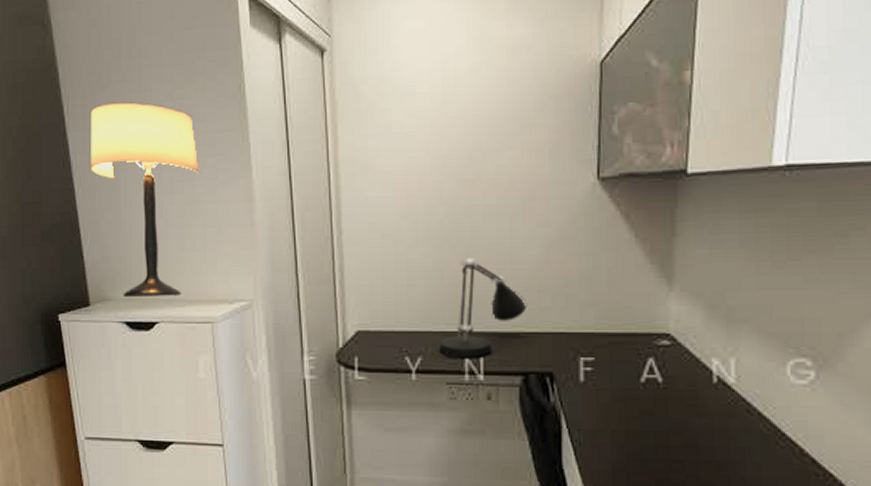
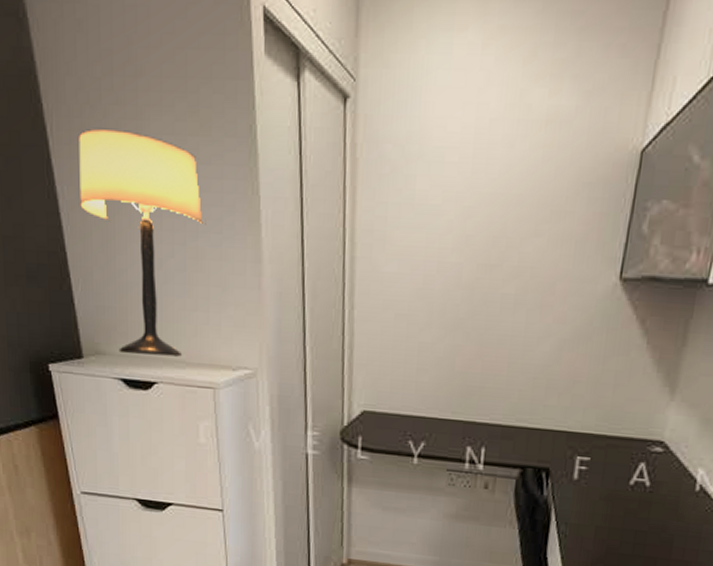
desk lamp: present [439,258,528,359] -> none [443,347,534,448]

